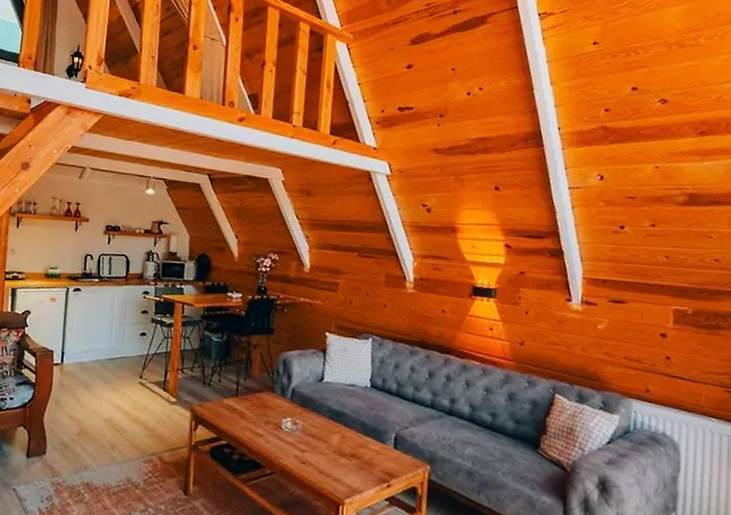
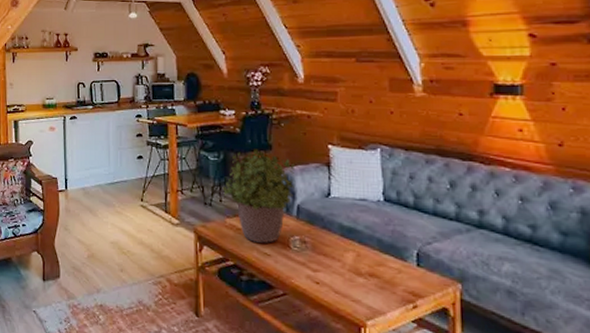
potted plant: none [222,332,294,424] -> present [222,149,296,243]

